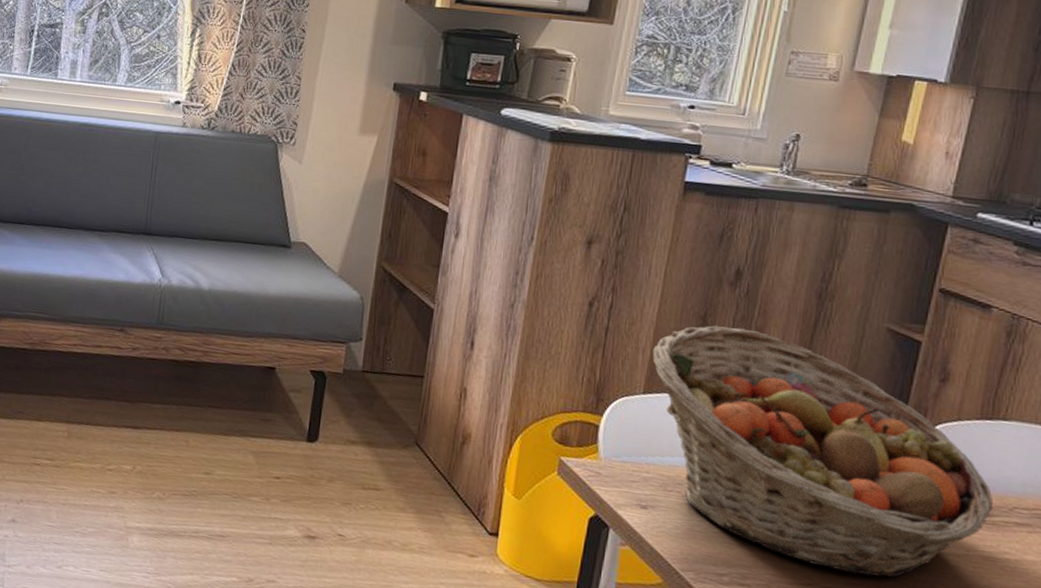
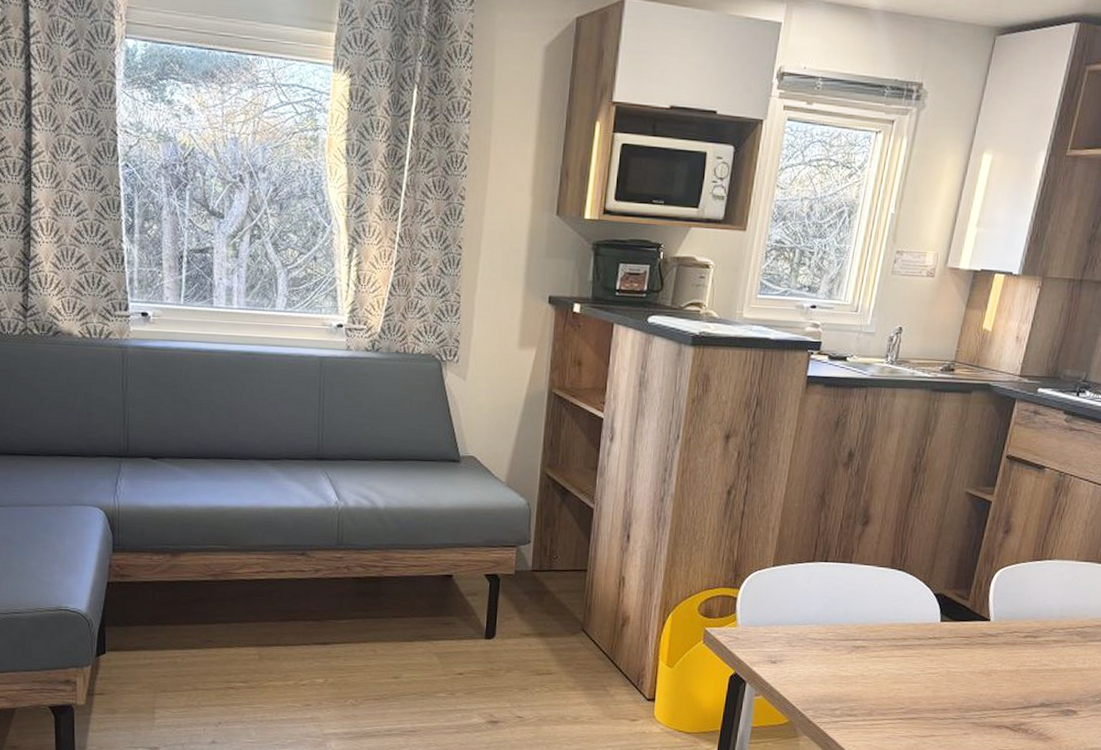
fruit basket: present [652,326,993,578] -> none [780,502,1039,696]

